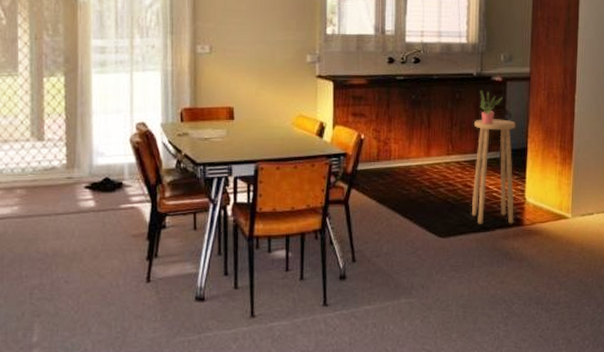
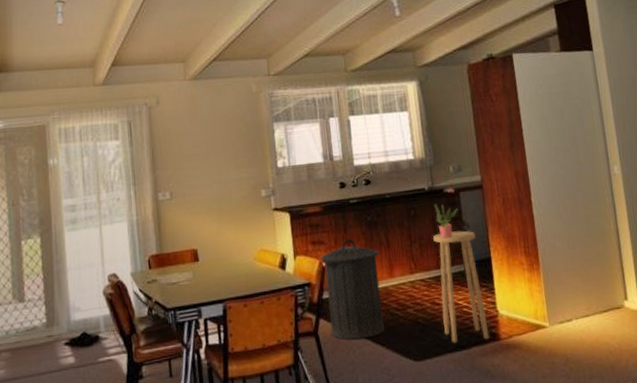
trash can: none [358,114,421,213] -> present [319,238,385,341]

